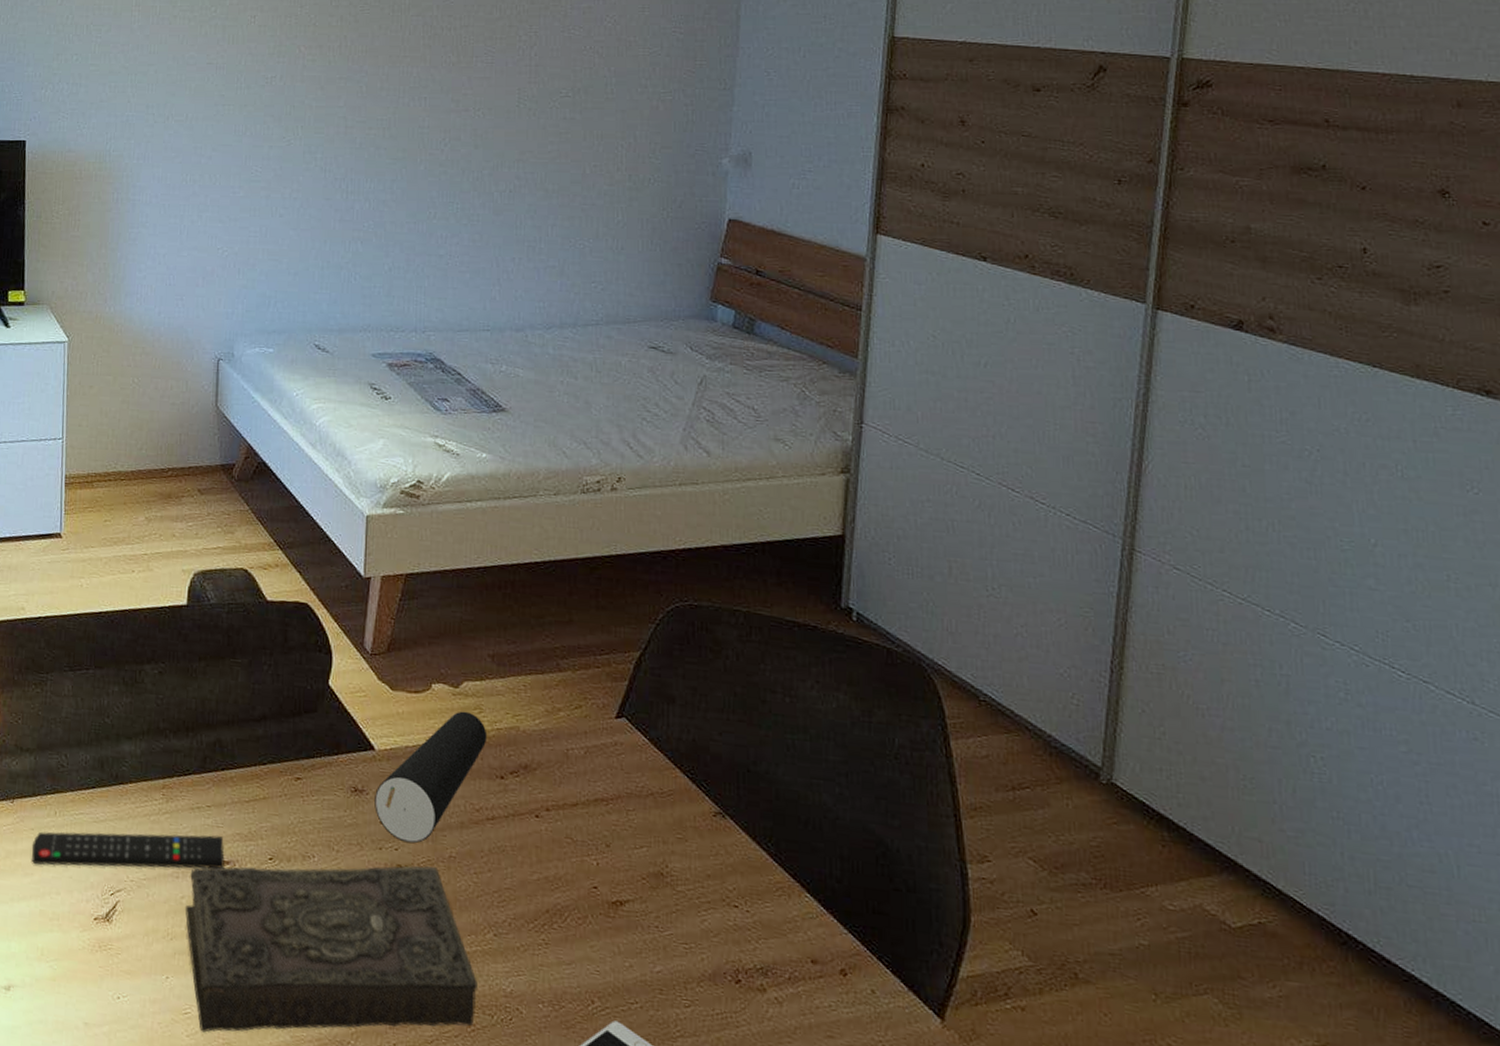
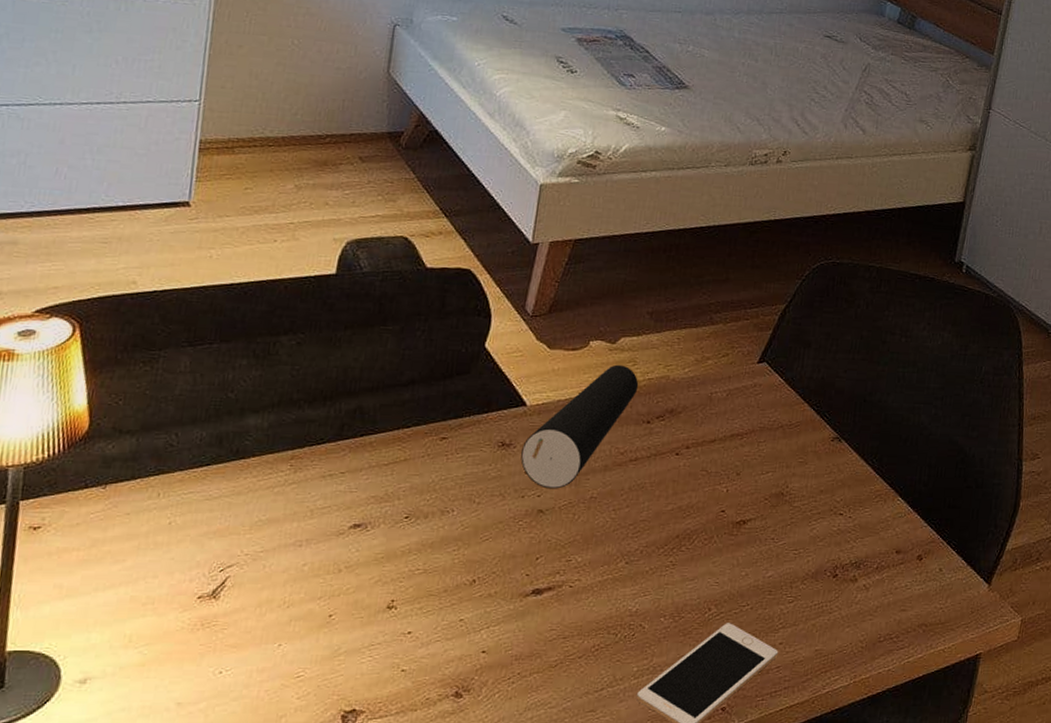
remote control: present [31,831,225,869] -> none [125,501,357,551]
book: present [185,866,477,1033] -> none [306,509,606,692]

